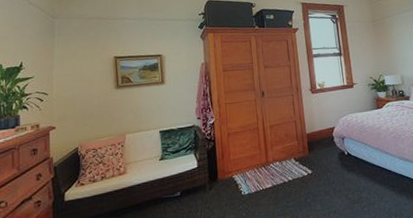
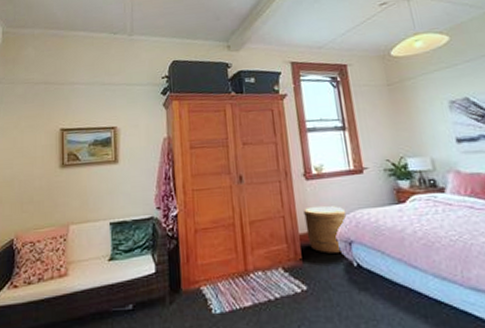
basket: none [310,112,341,147] -> present [304,205,347,254]

